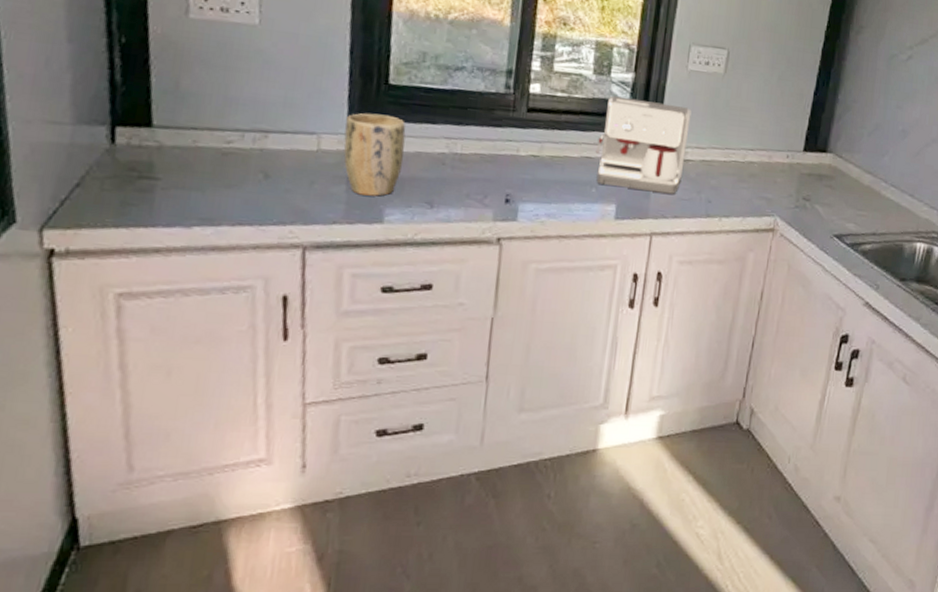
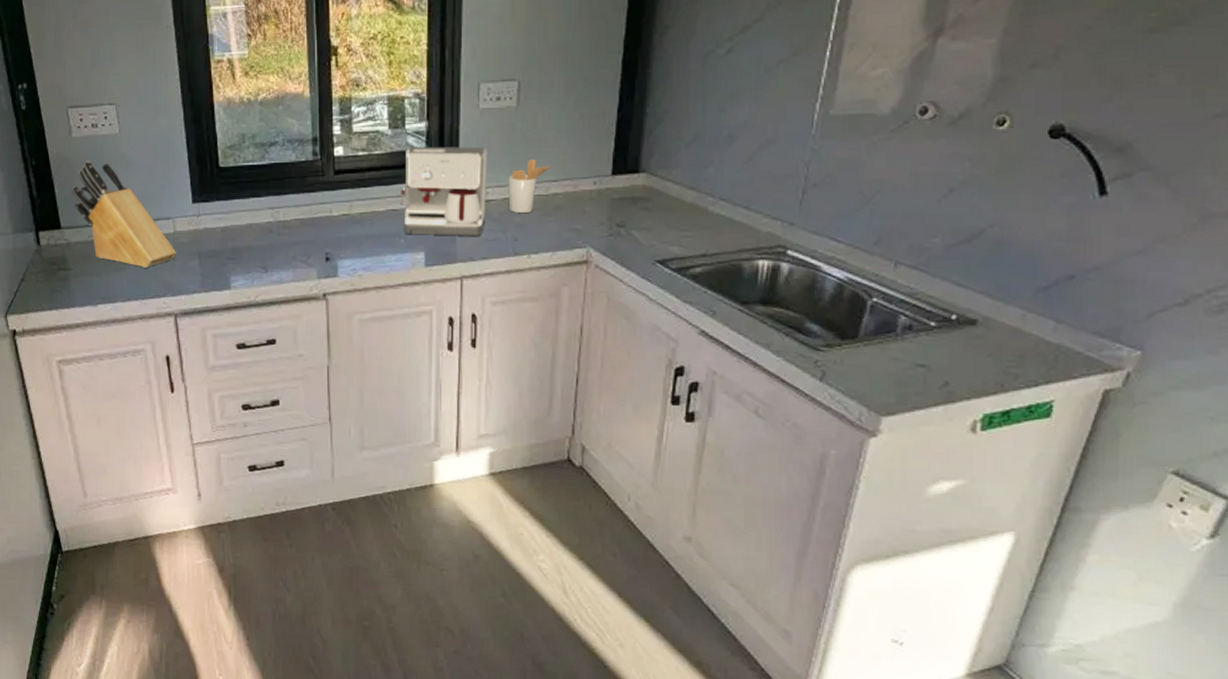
knife block: none [176,49,317,188] -> present [71,160,176,268]
plant pot: present [343,113,406,196] -> none [192,194,239,266]
utensil holder: none [705,126,750,178] -> present [508,159,551,214]

